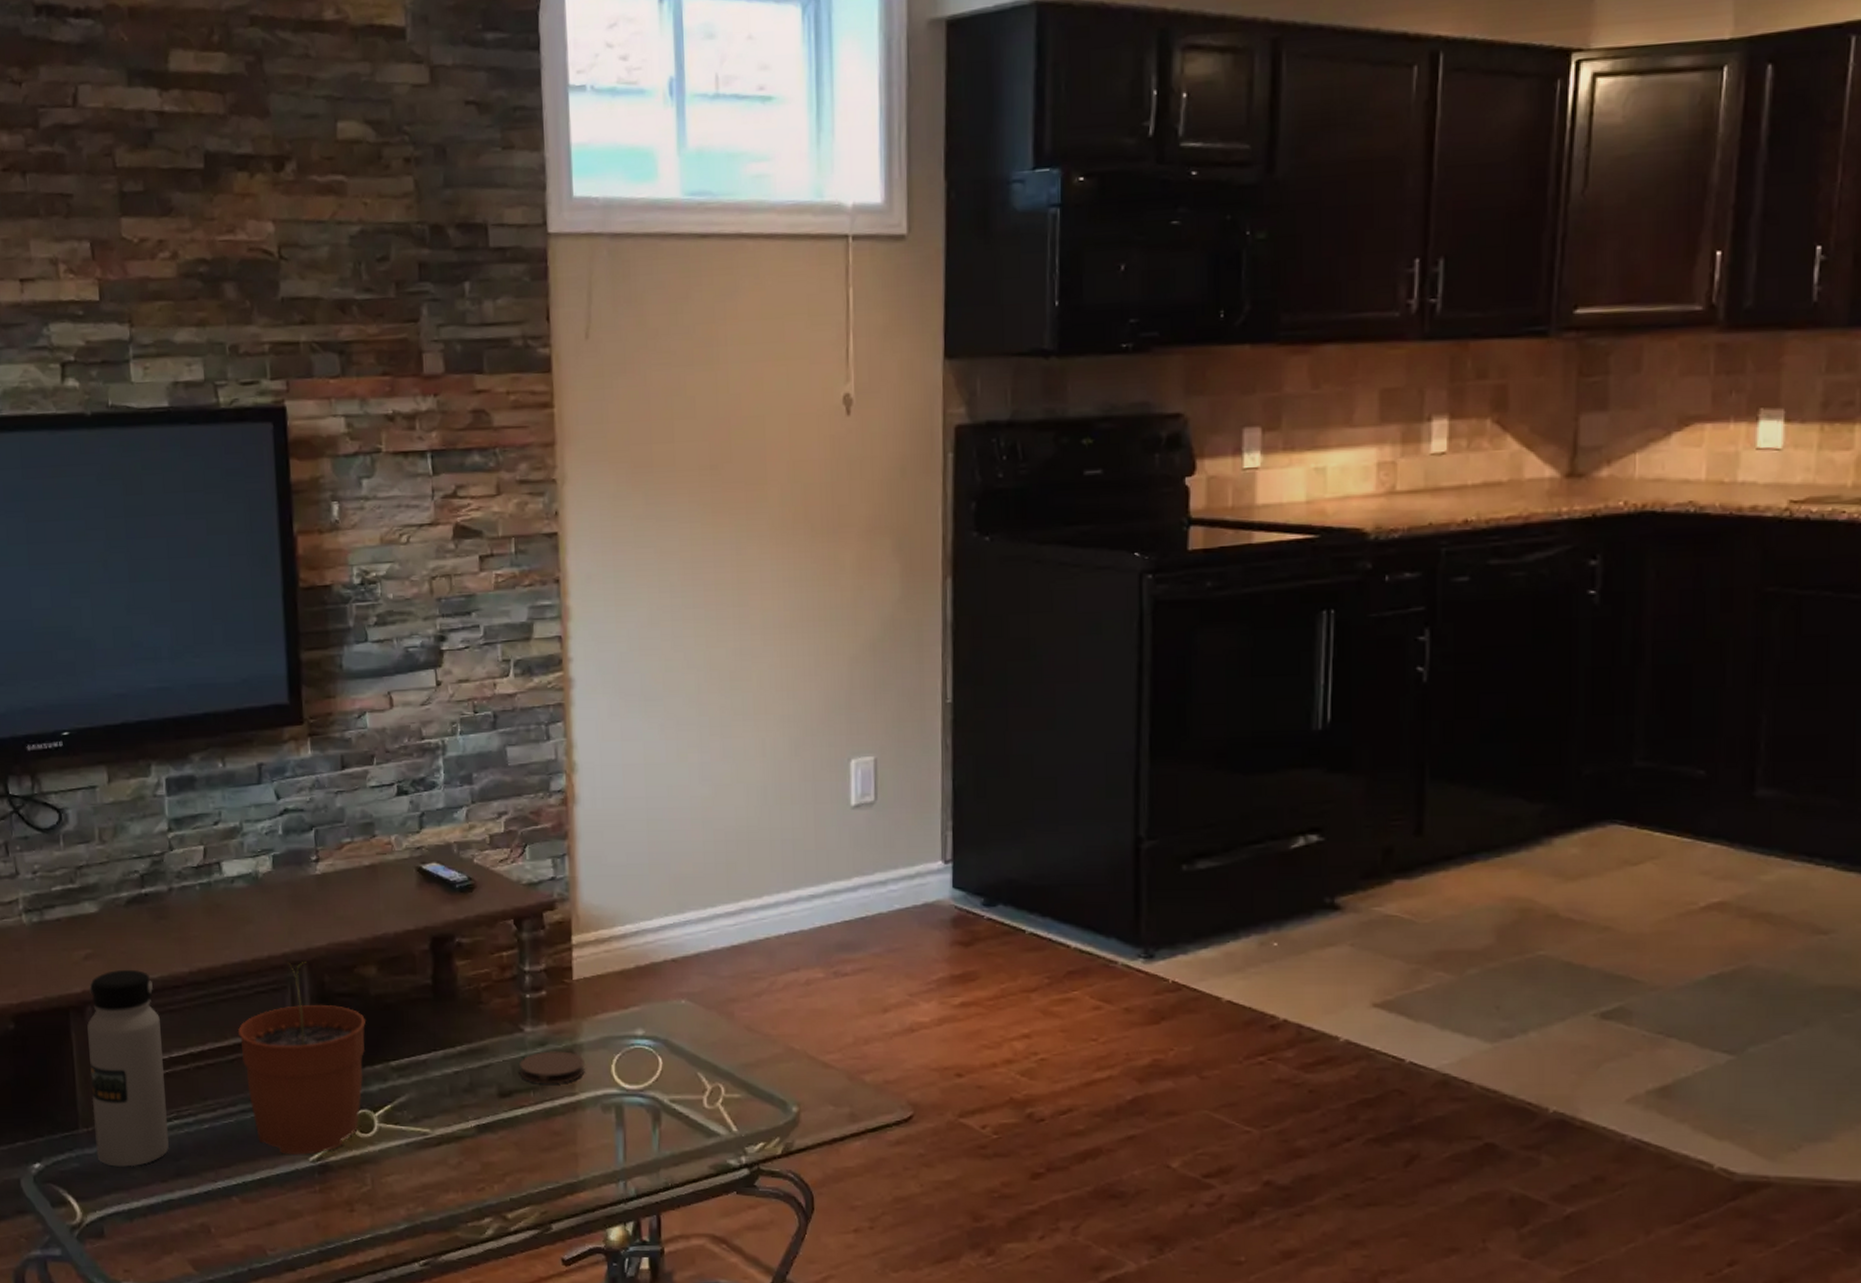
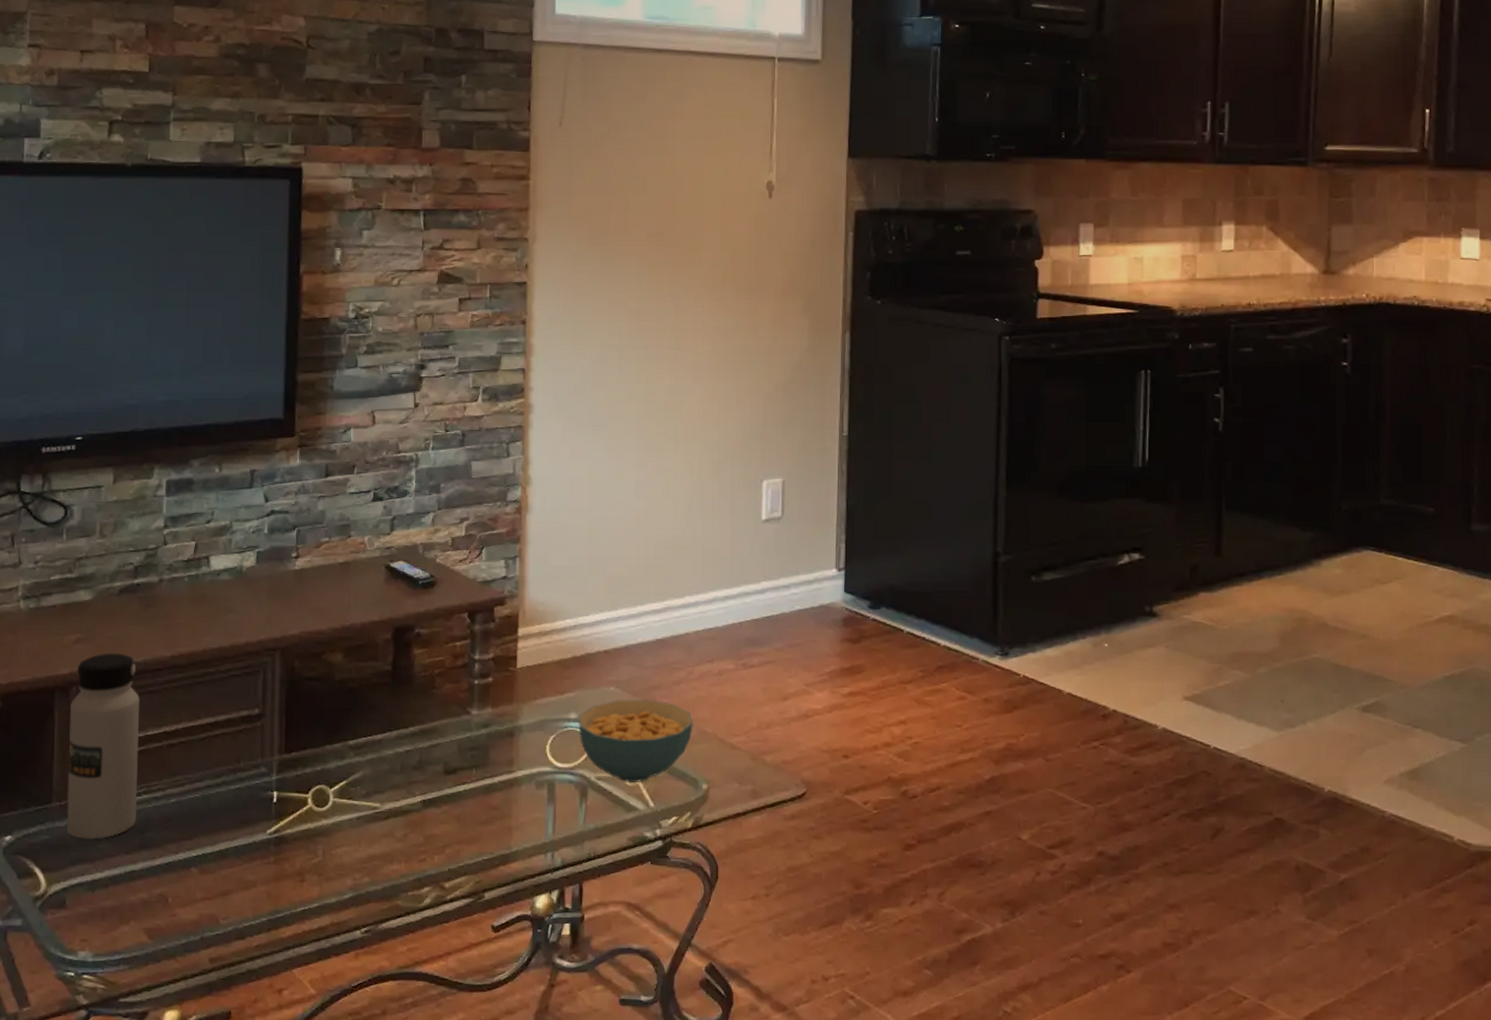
plant pot: present [238,962,367,1155] -> none [211,648,330,828]
coaster: present [519,1051,585,1084] -> none [465,732,523,763]
cereal bowl: none [646,1012,779,1105] -> present [579,699,693,782]

